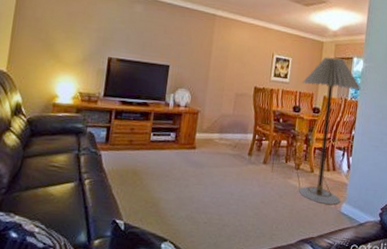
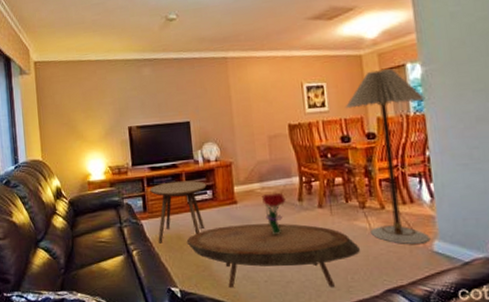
side table: none [113,118,172,176] -> present [150,180,207,244]
coffee table: none [141,168,289,233] -> present [186,223,361,289]
bouquet: none [218,145,238,183] -> present [262,192,286,235]

